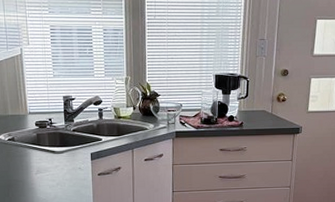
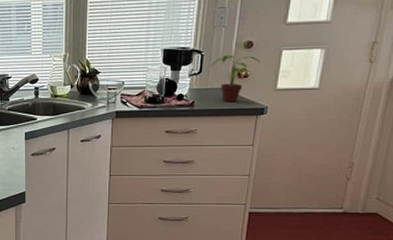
potted plant: none [254,81,294,123] -> present [209,54,260,102]

